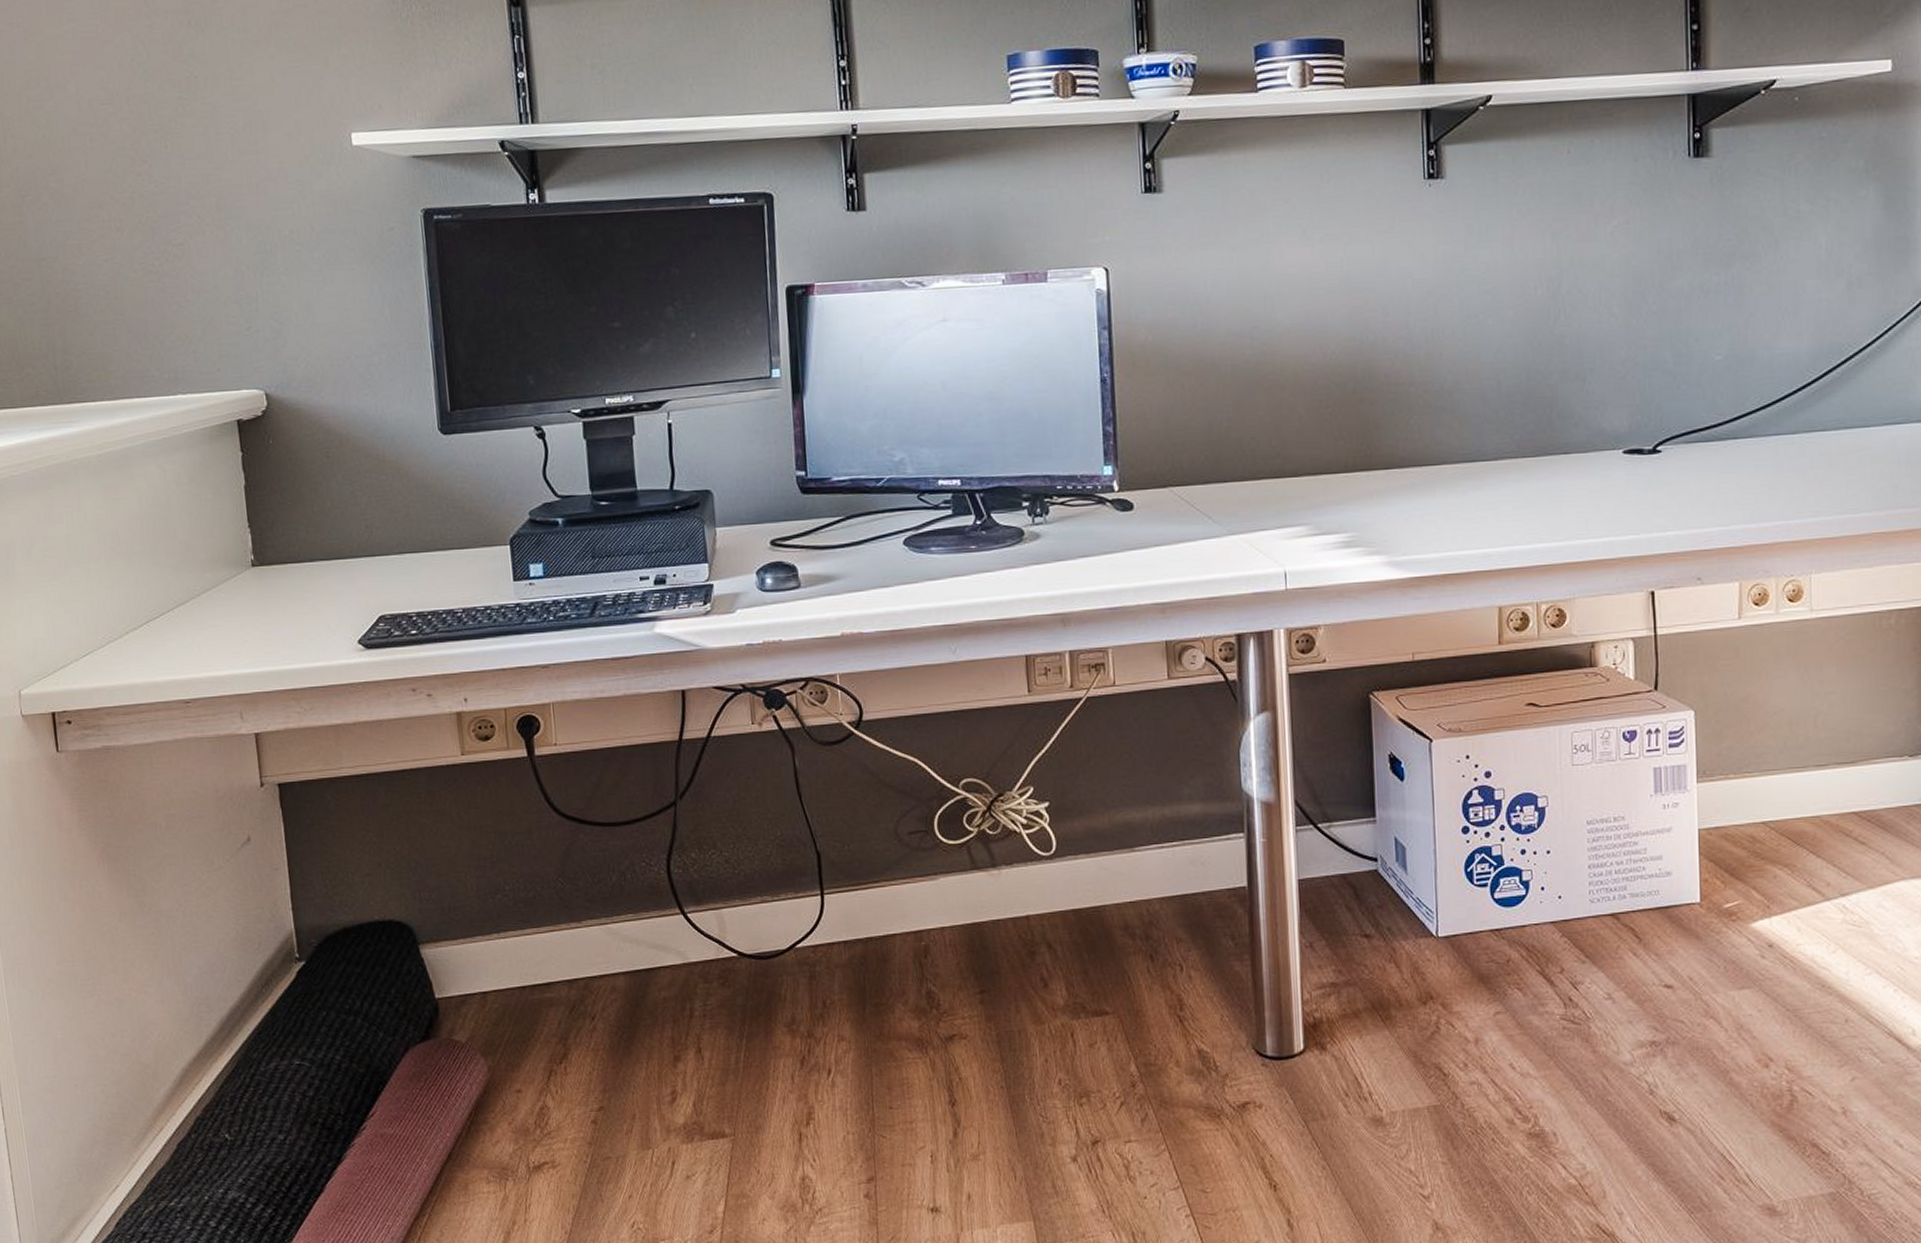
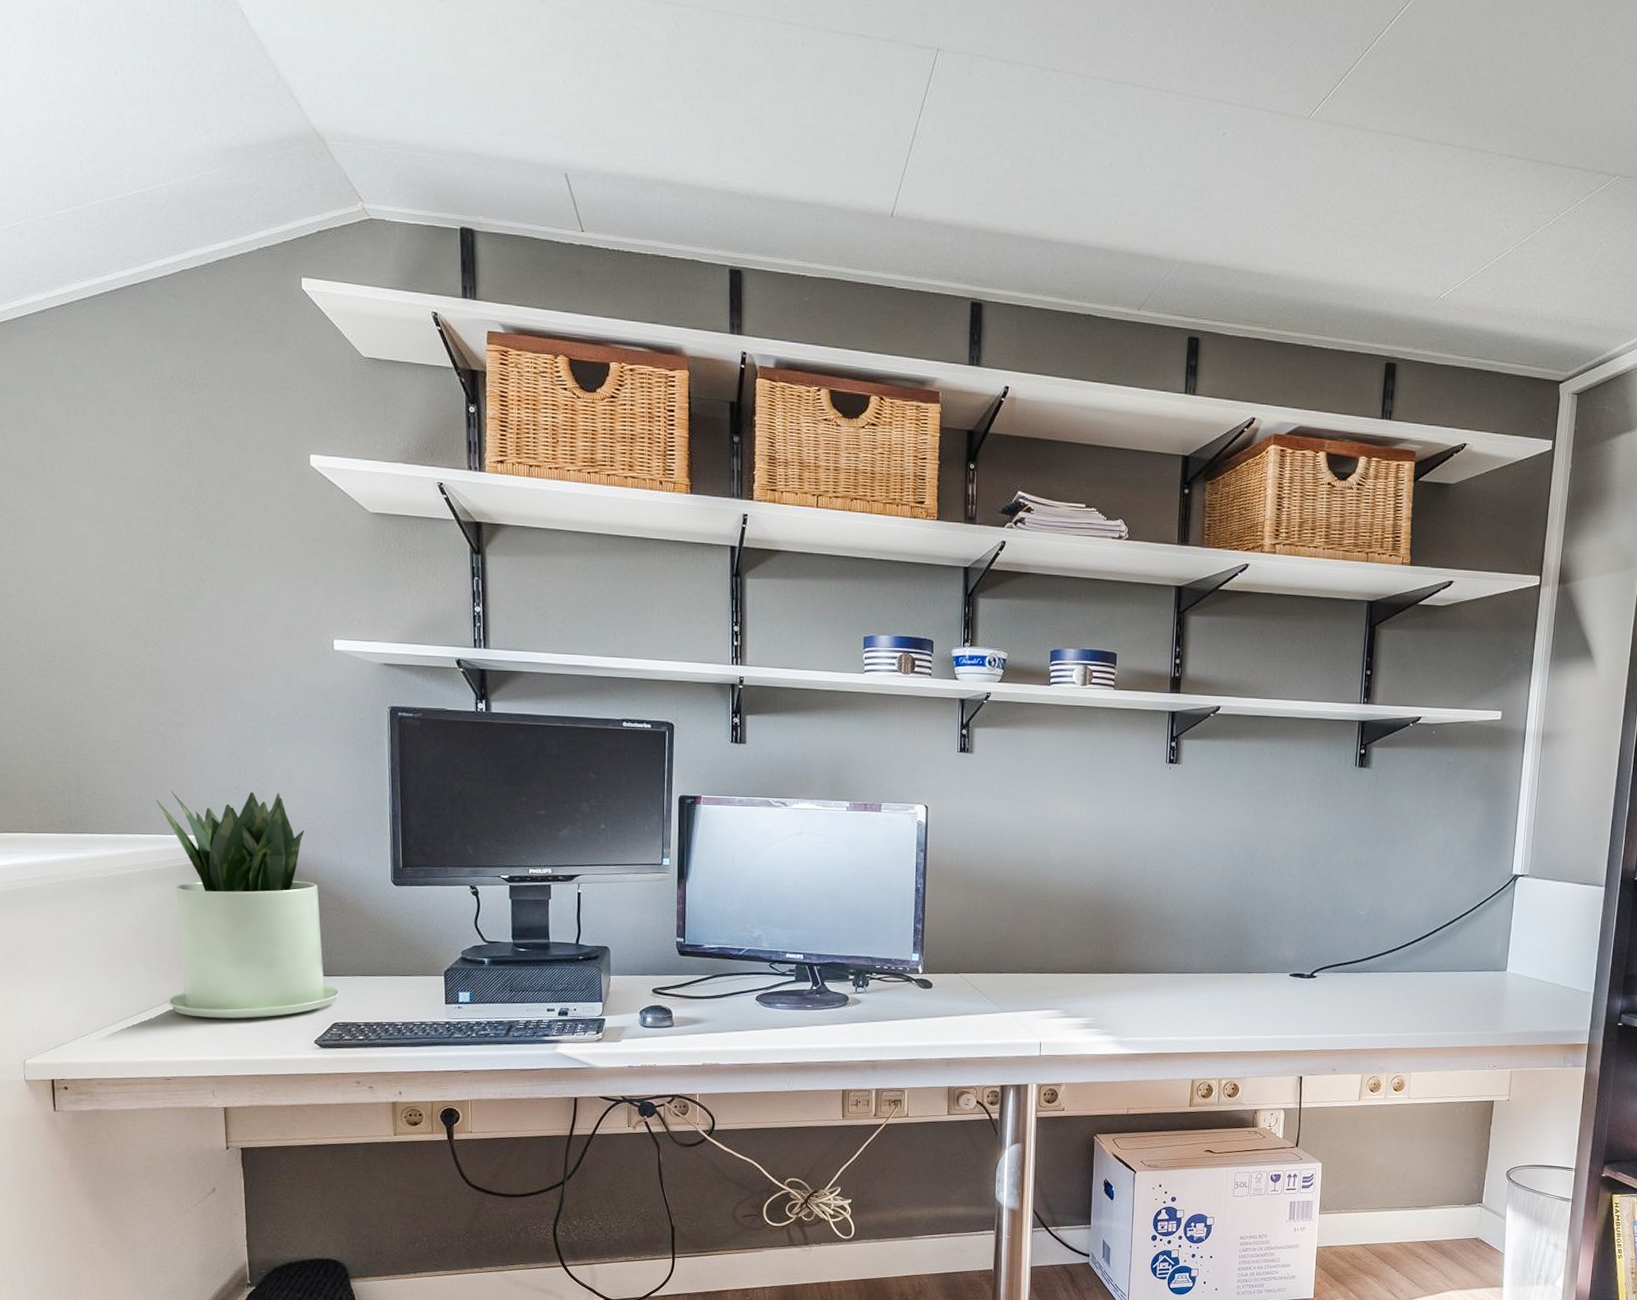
planter: none [155,331,386,621] -> present [156,789,341,1019]

